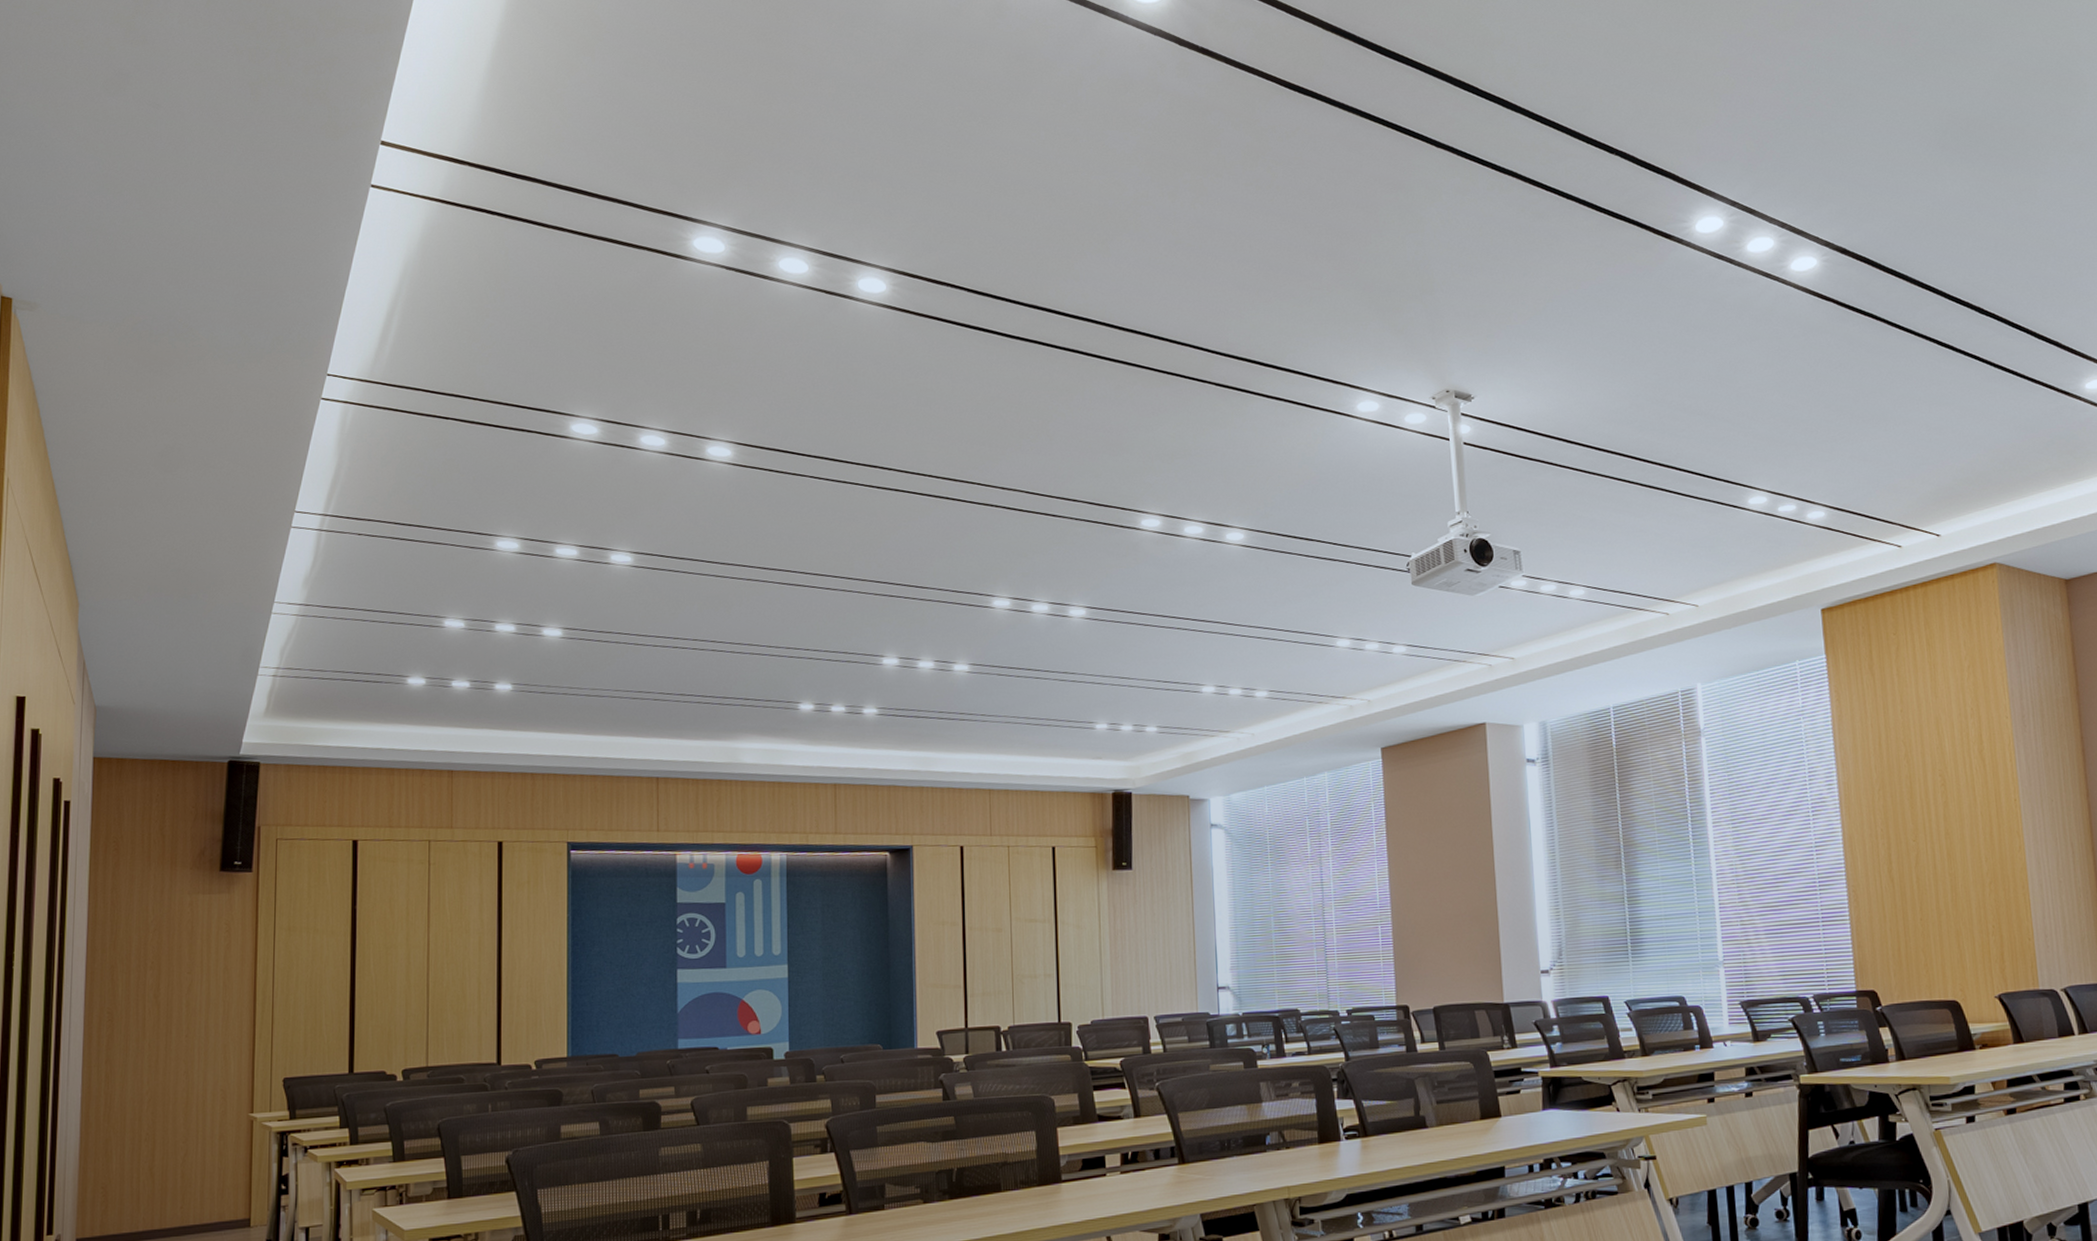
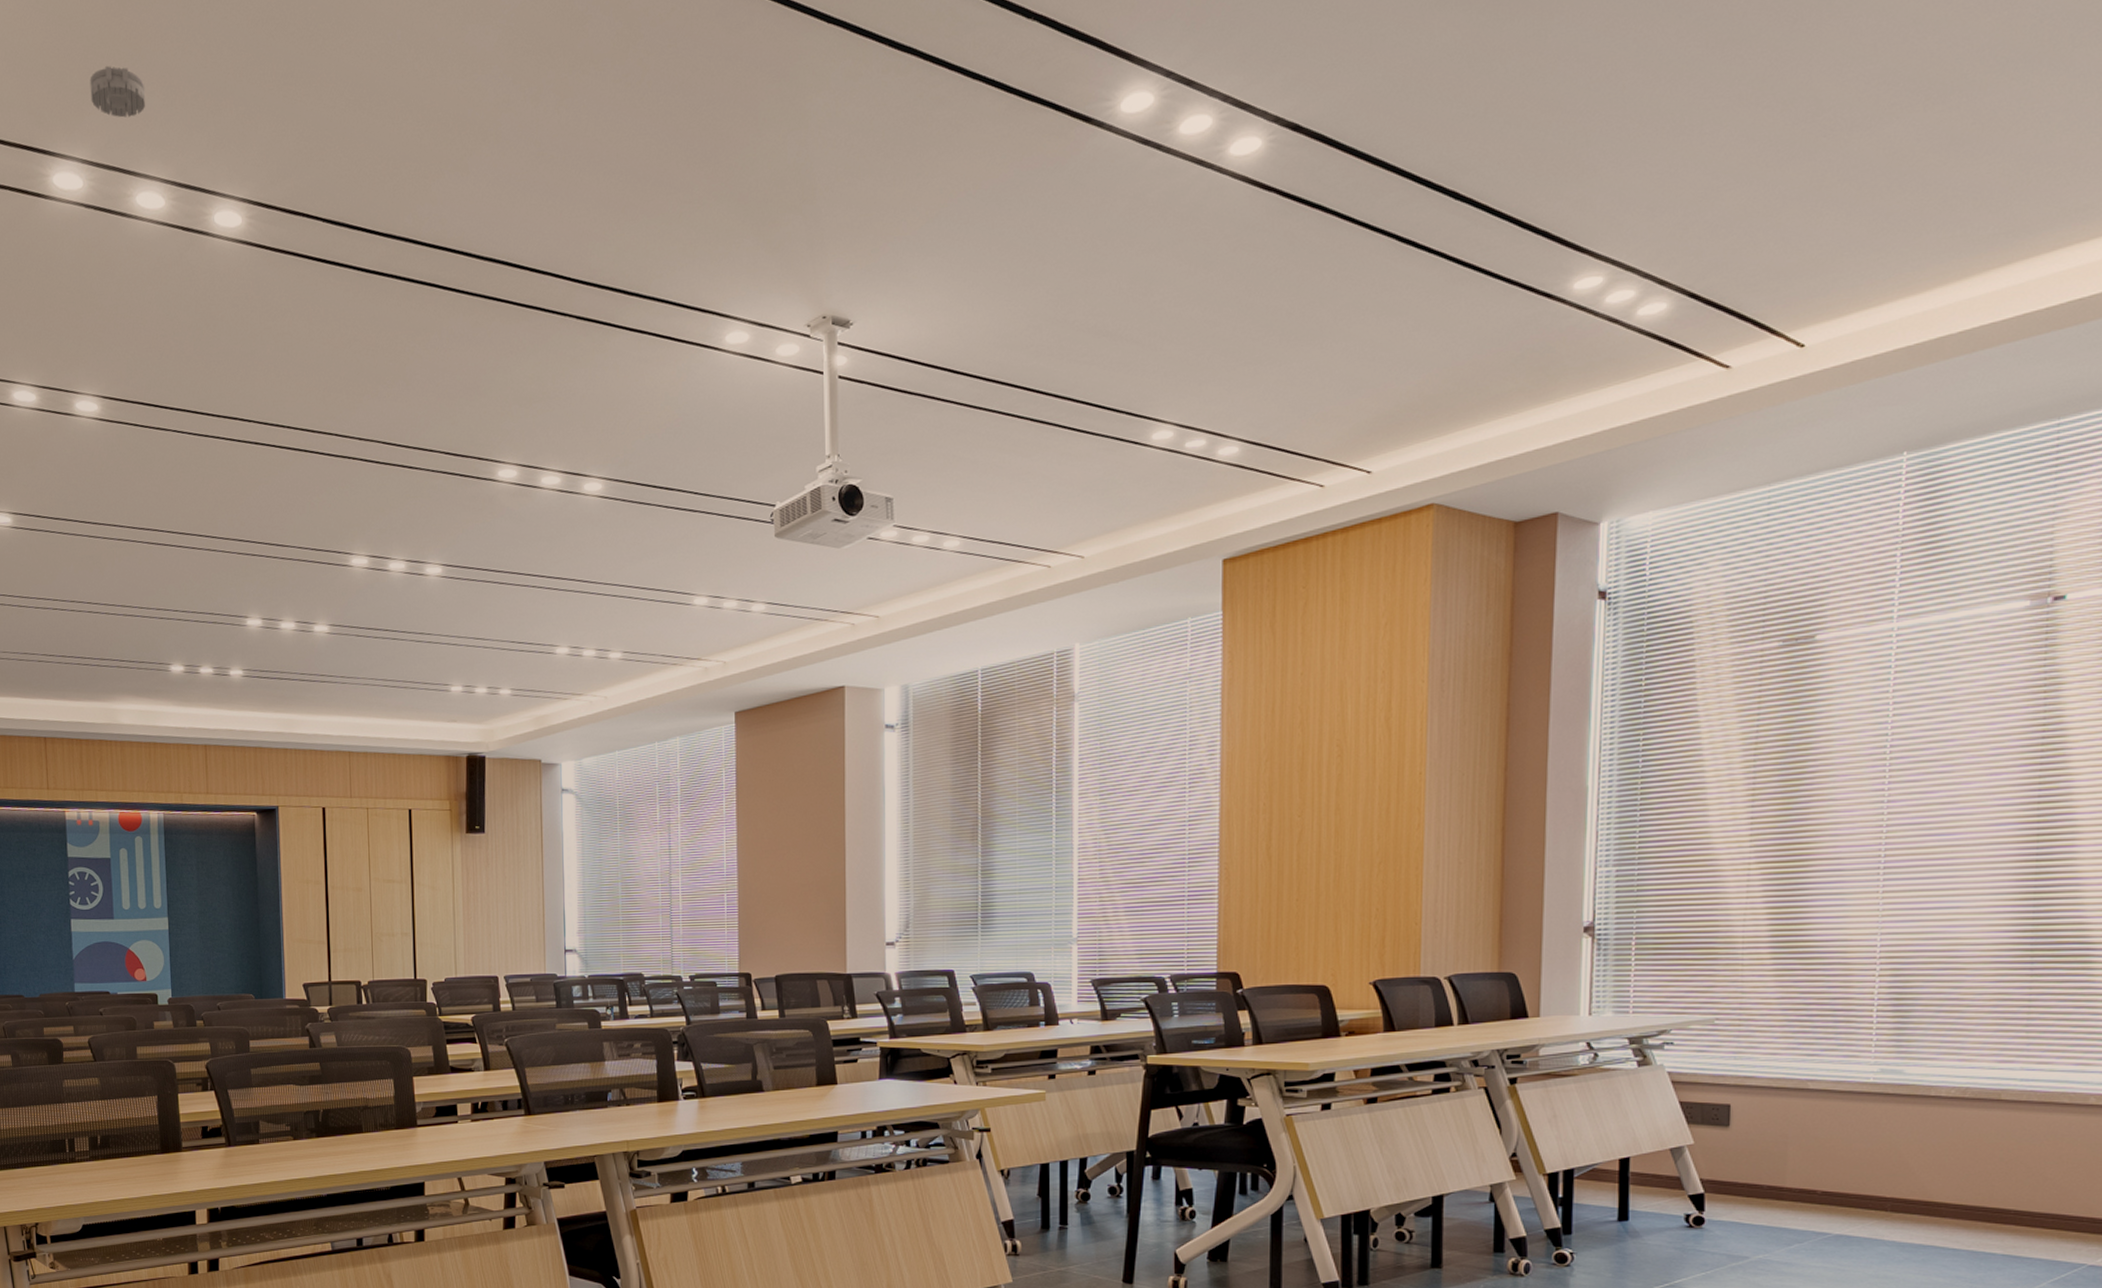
smoke detector: none [736,146,792,192] -> present [90,66,146,118]

